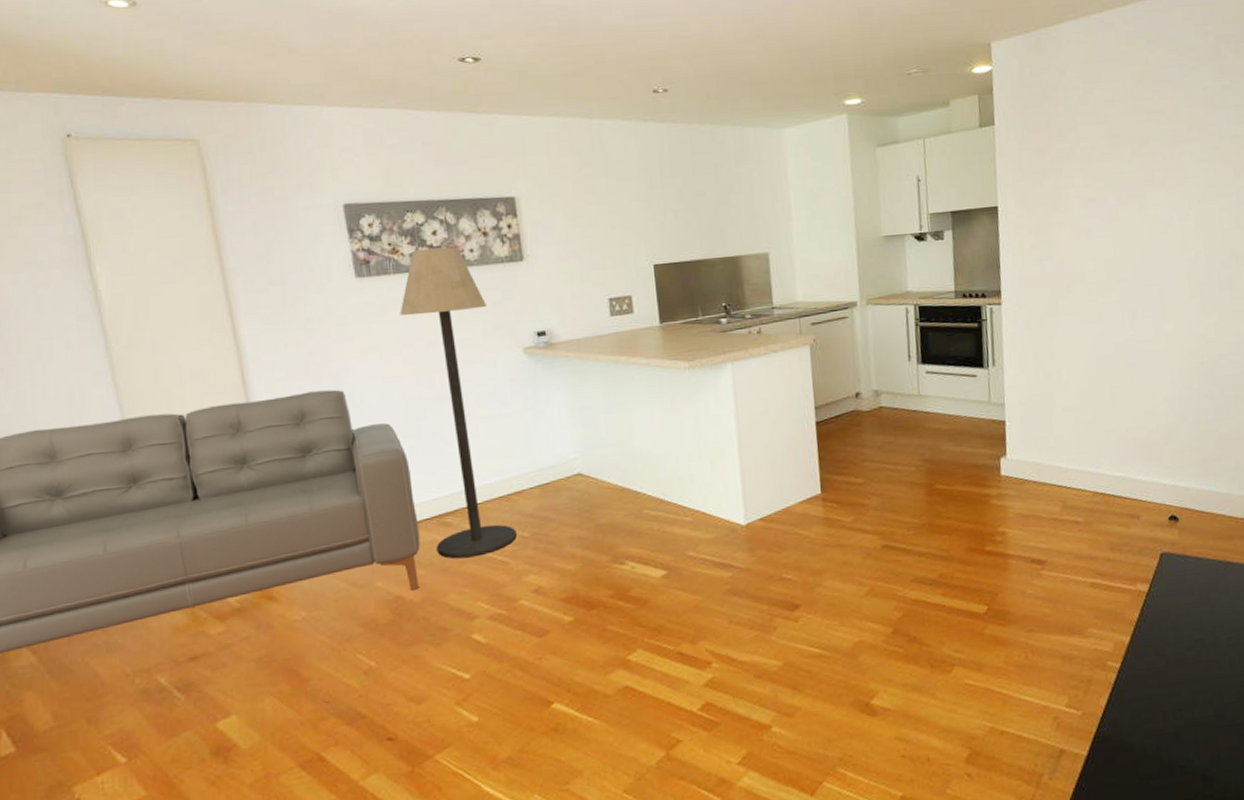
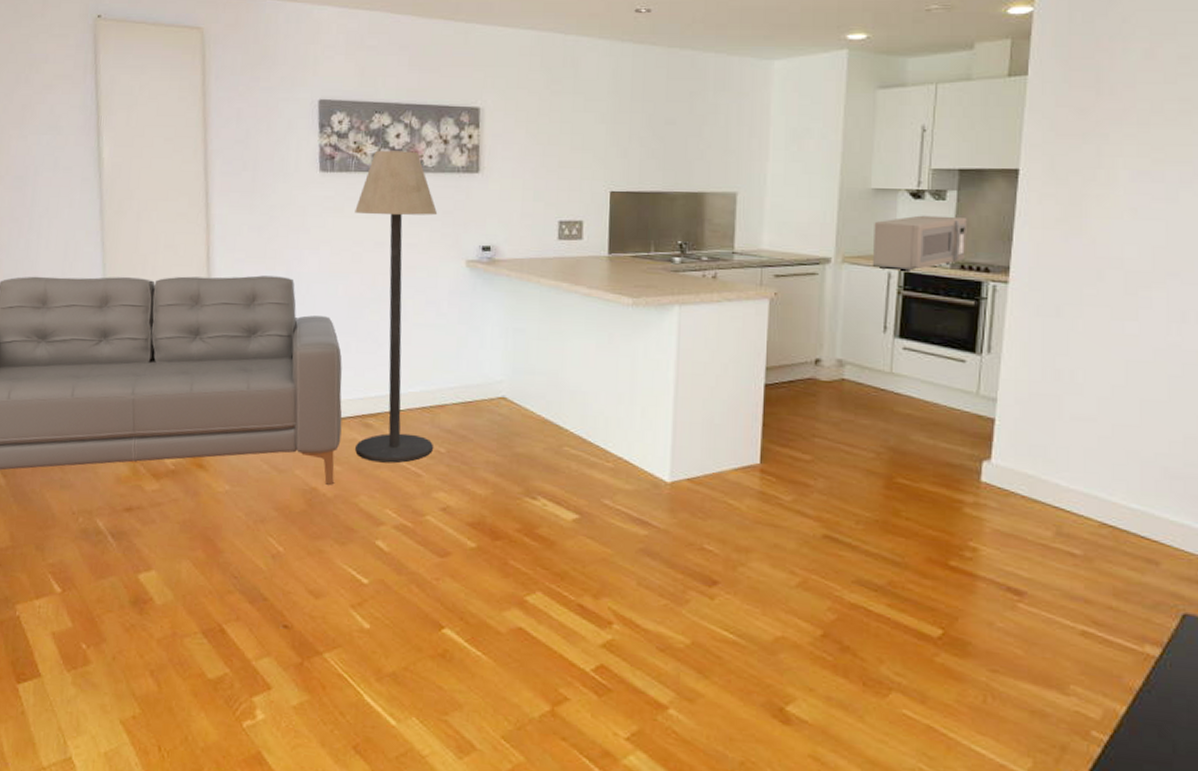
microwave: none [889,253,965,307] -> present [873,215,967,273]

